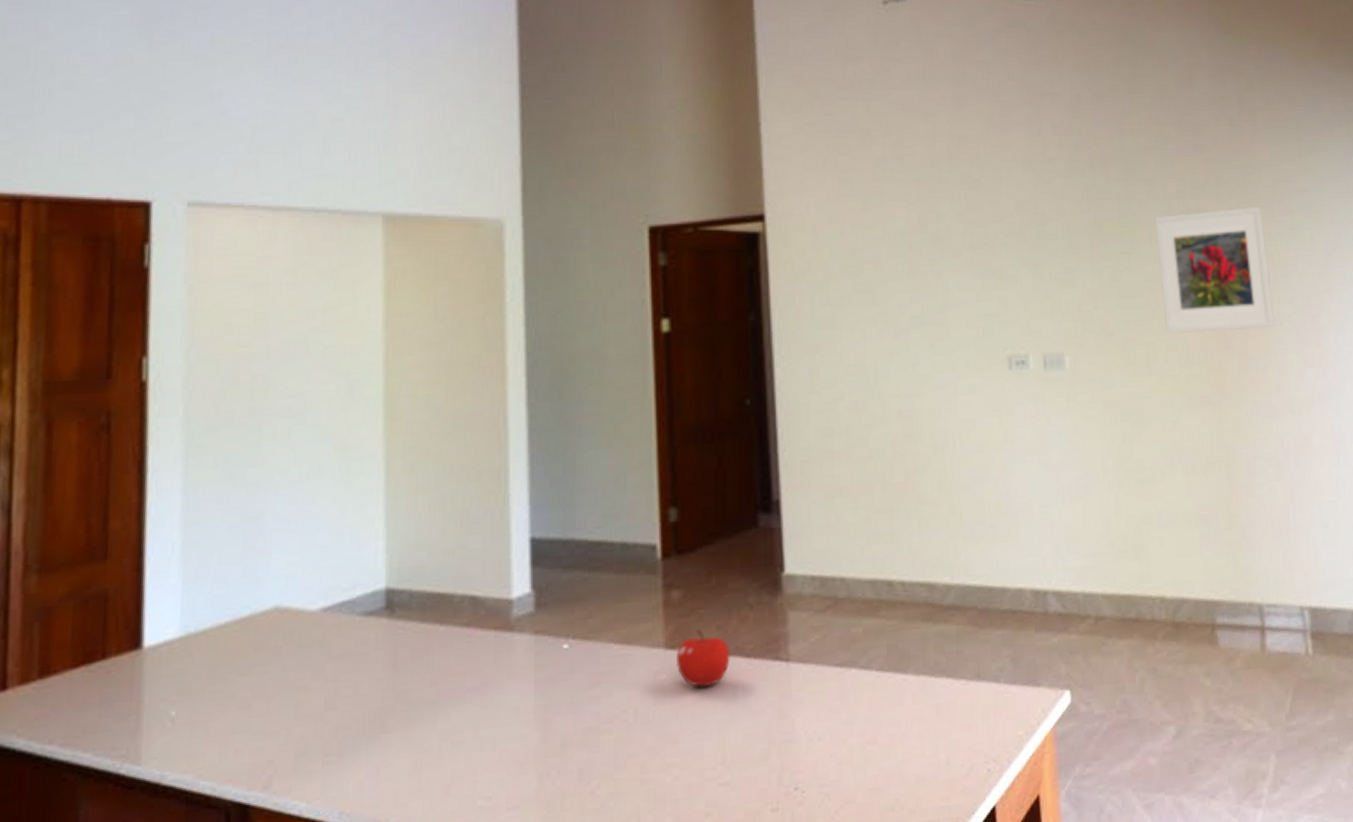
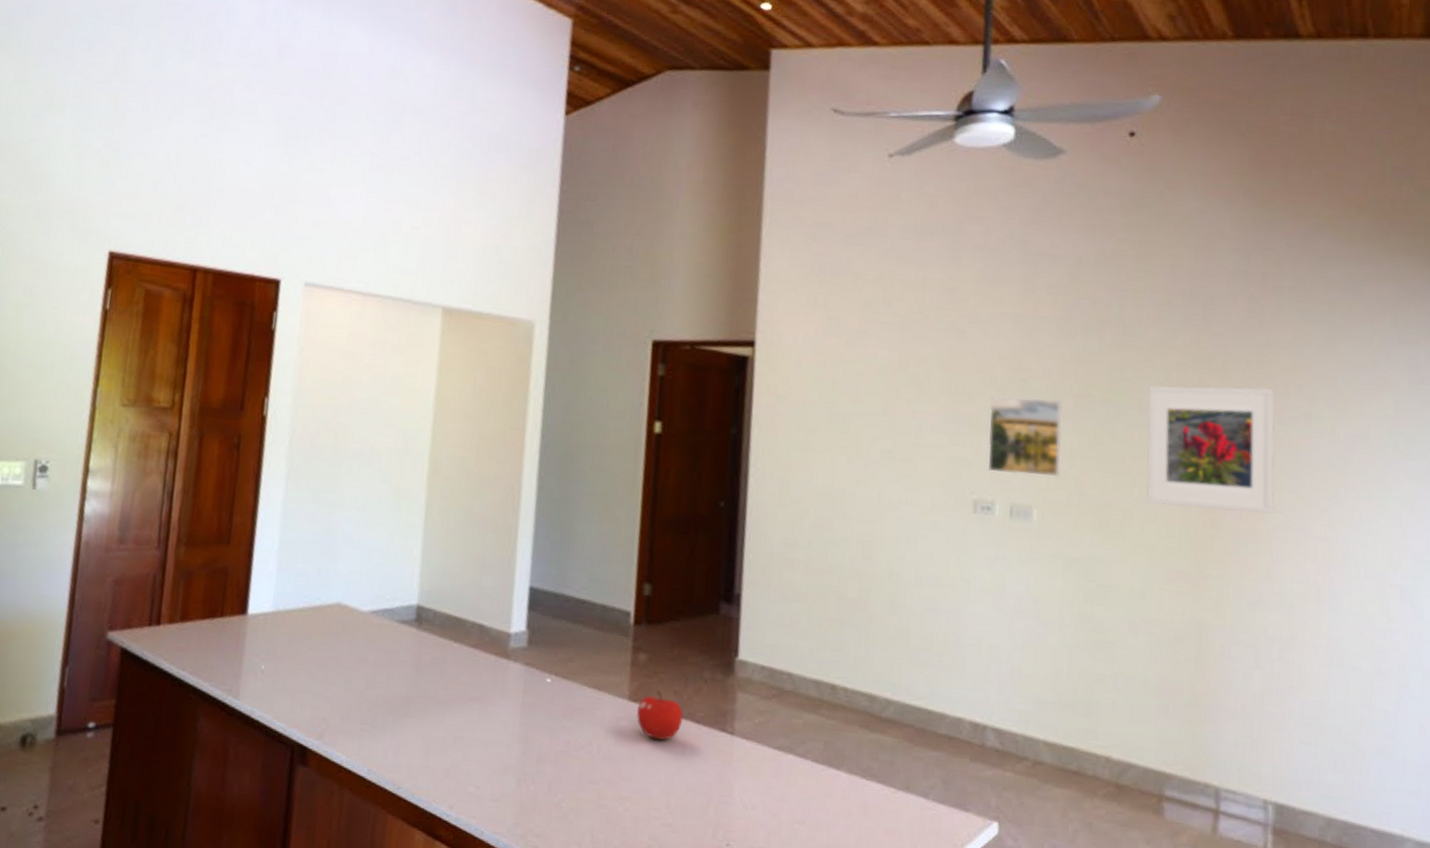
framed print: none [1012,240,1086,324] -> present [988,397,1063,478]

